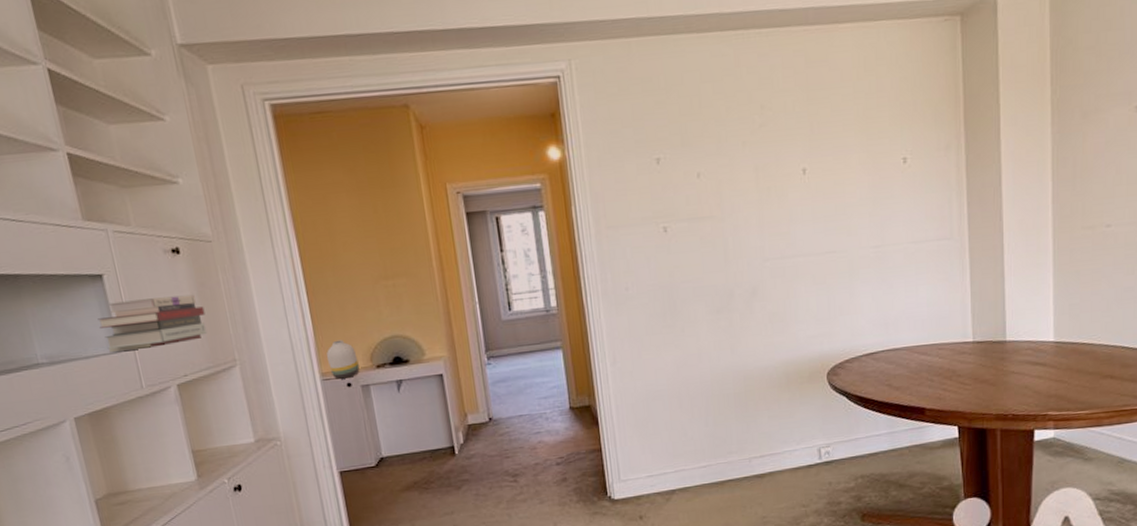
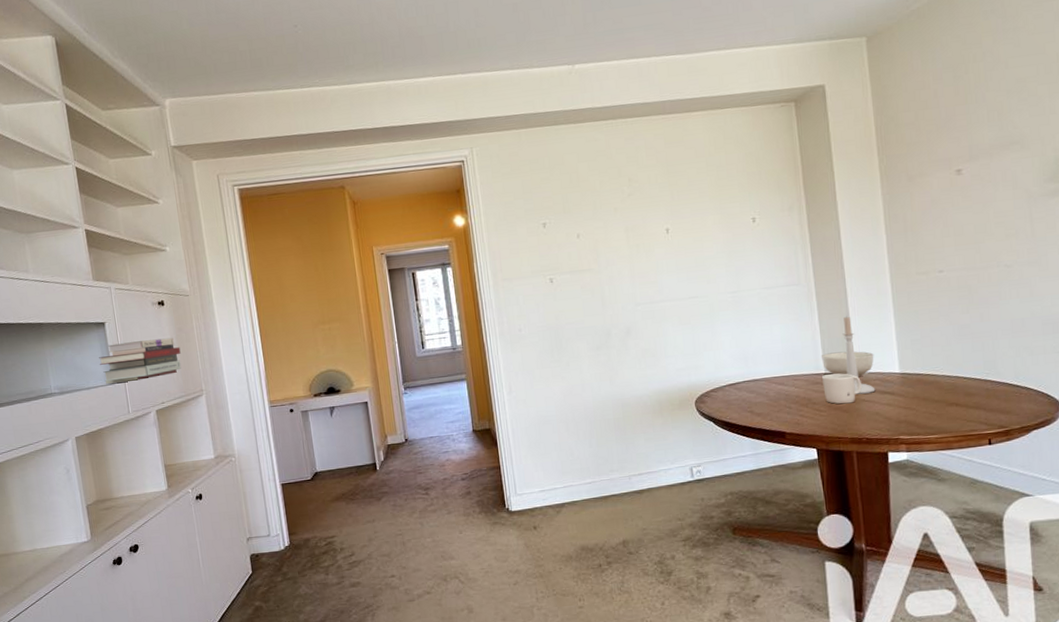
vase: present [326,339,360,379] -> none [274,373,300,406]
bowl: none [969,316,1028,347] -> present [821,351,874,377]
mug: none [970,341,1012,377] -> present [822,373,862,405]
candlestick: none [995,276,1026,365] -> present [842,316,876,394]

